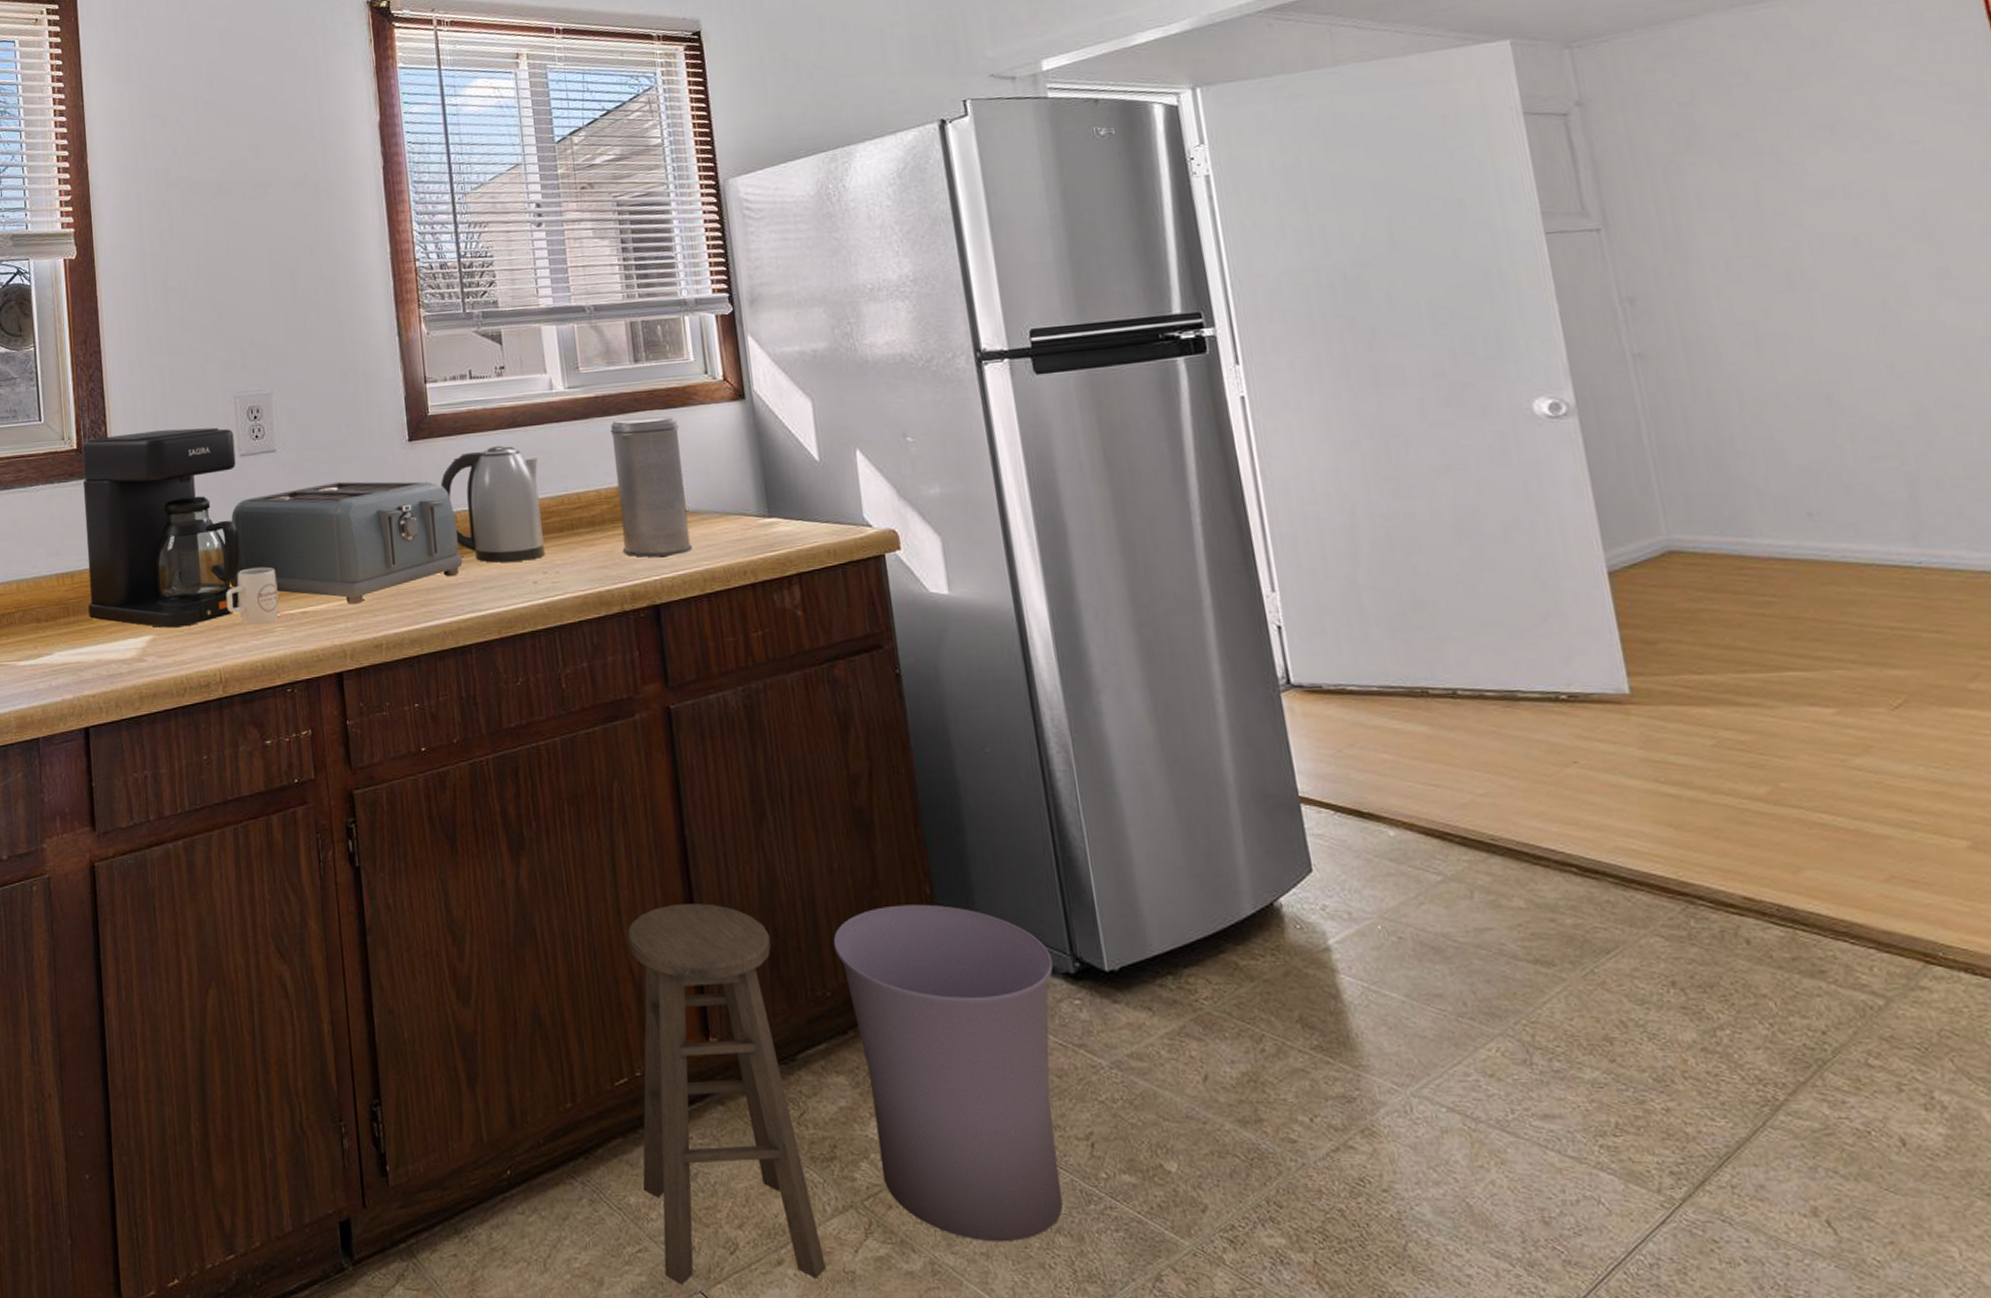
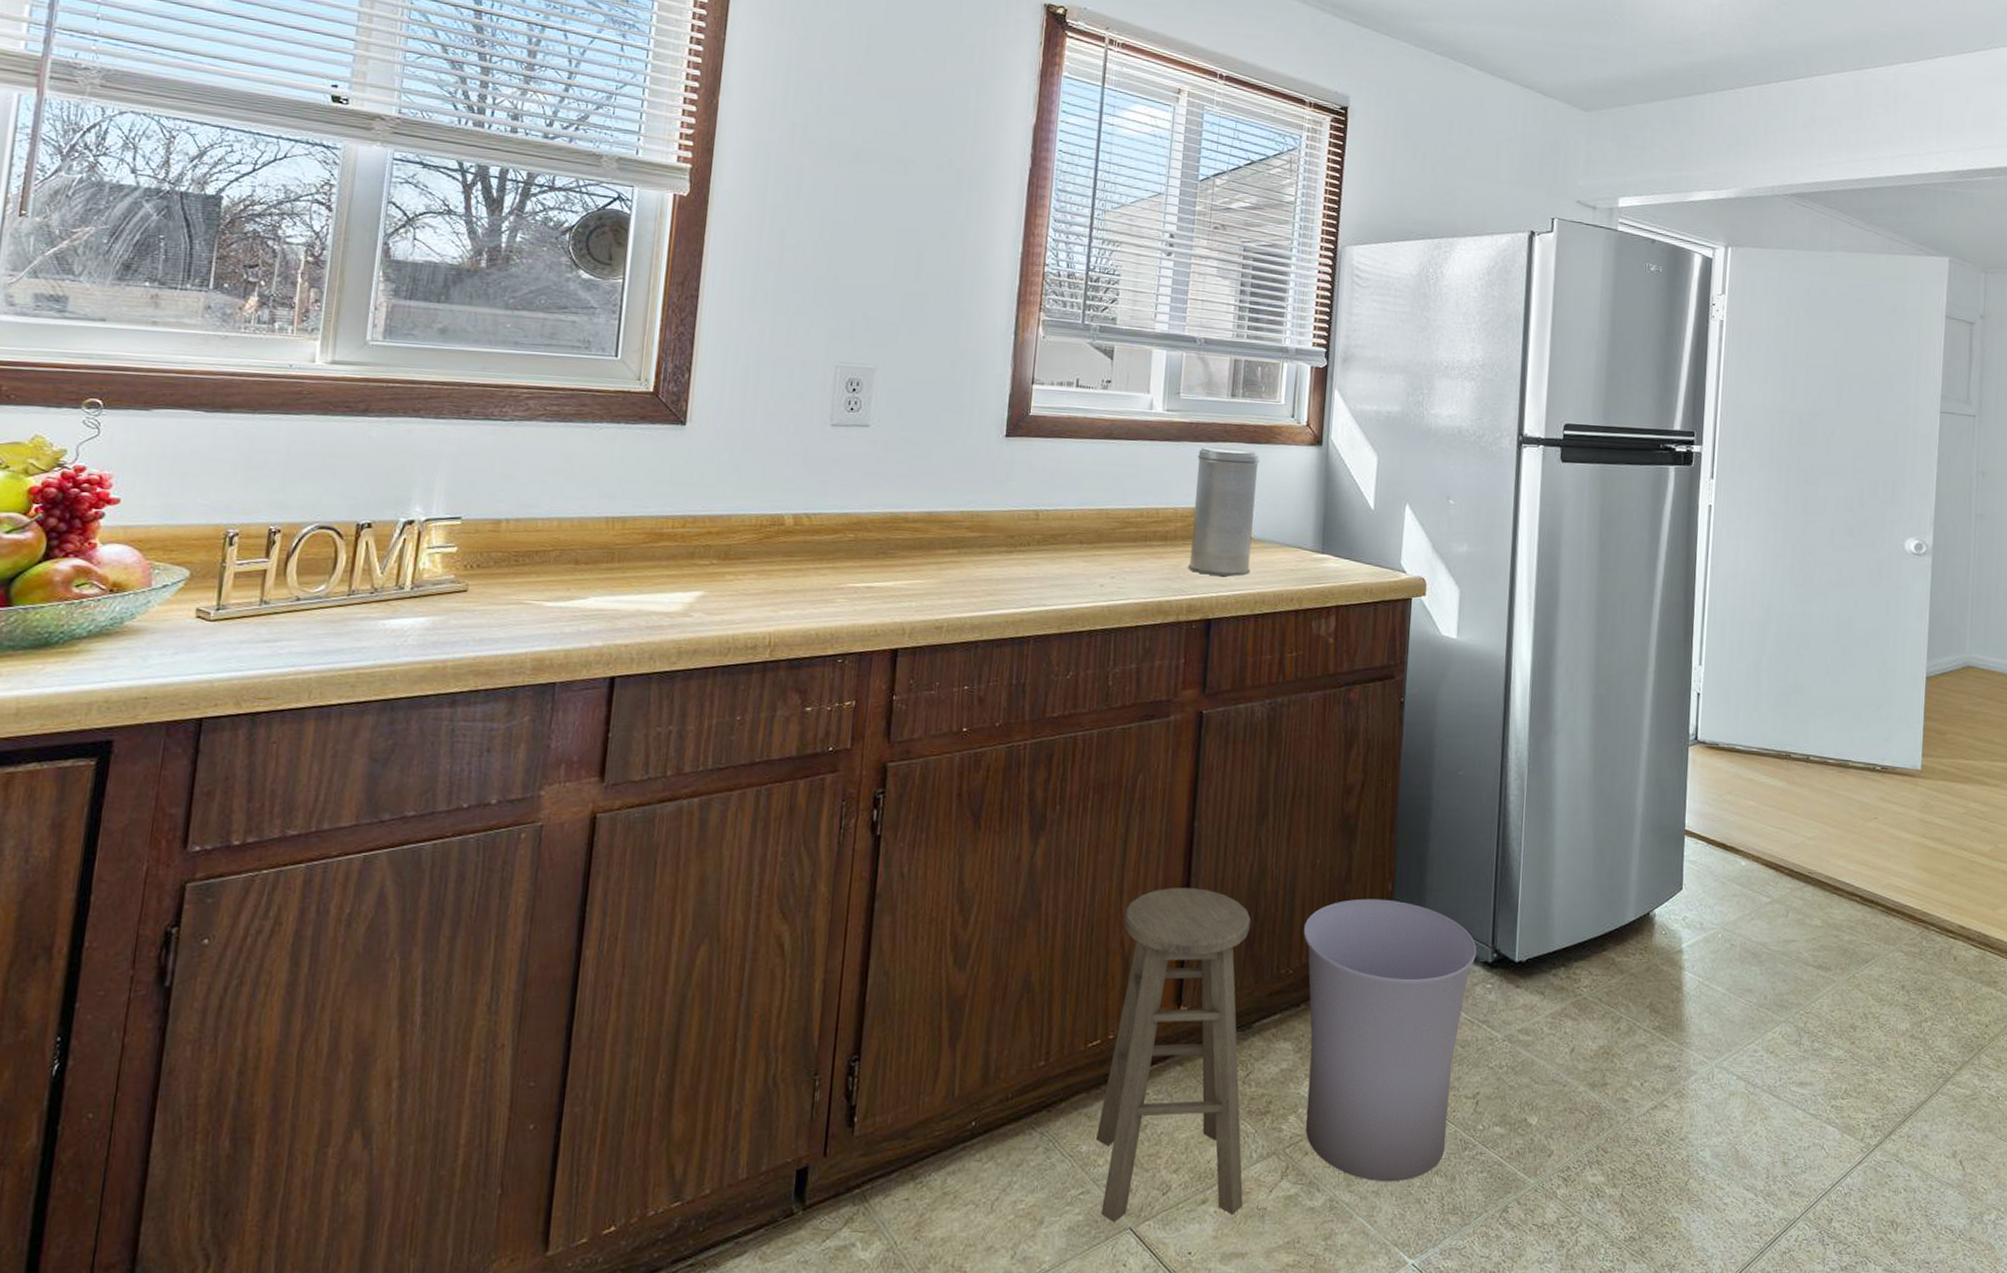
coffee maker: present [81,427,240,629] -> none [636,383,828,588]
mug: present [225,566,279,626] -> none [789,537,848,595]
toaster: present [229,481,463,606] -> none [797,465,1038,586]
kettle: present [440,445,545,563] -> none [1028,453,1126,564]

